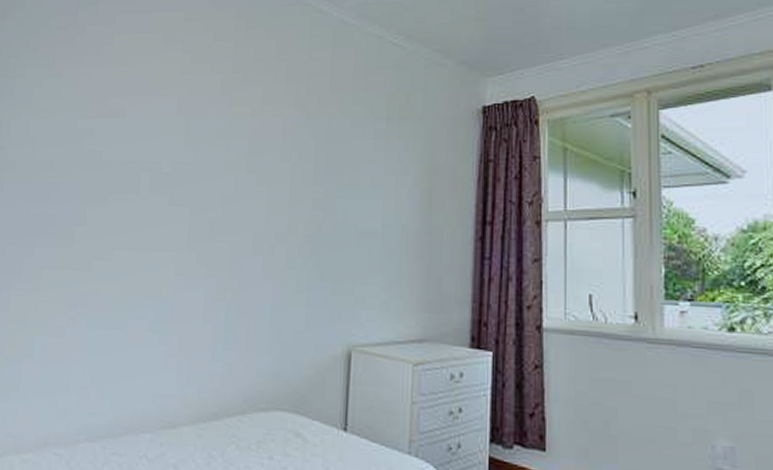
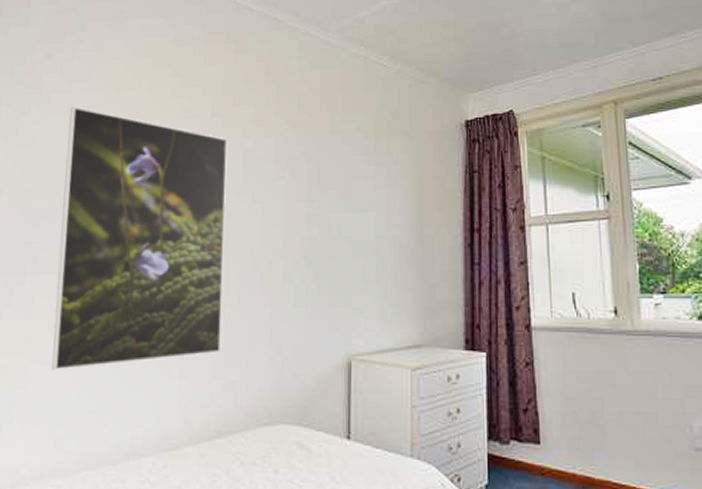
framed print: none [57,80,235,343] -> present [51,106,228,370]

